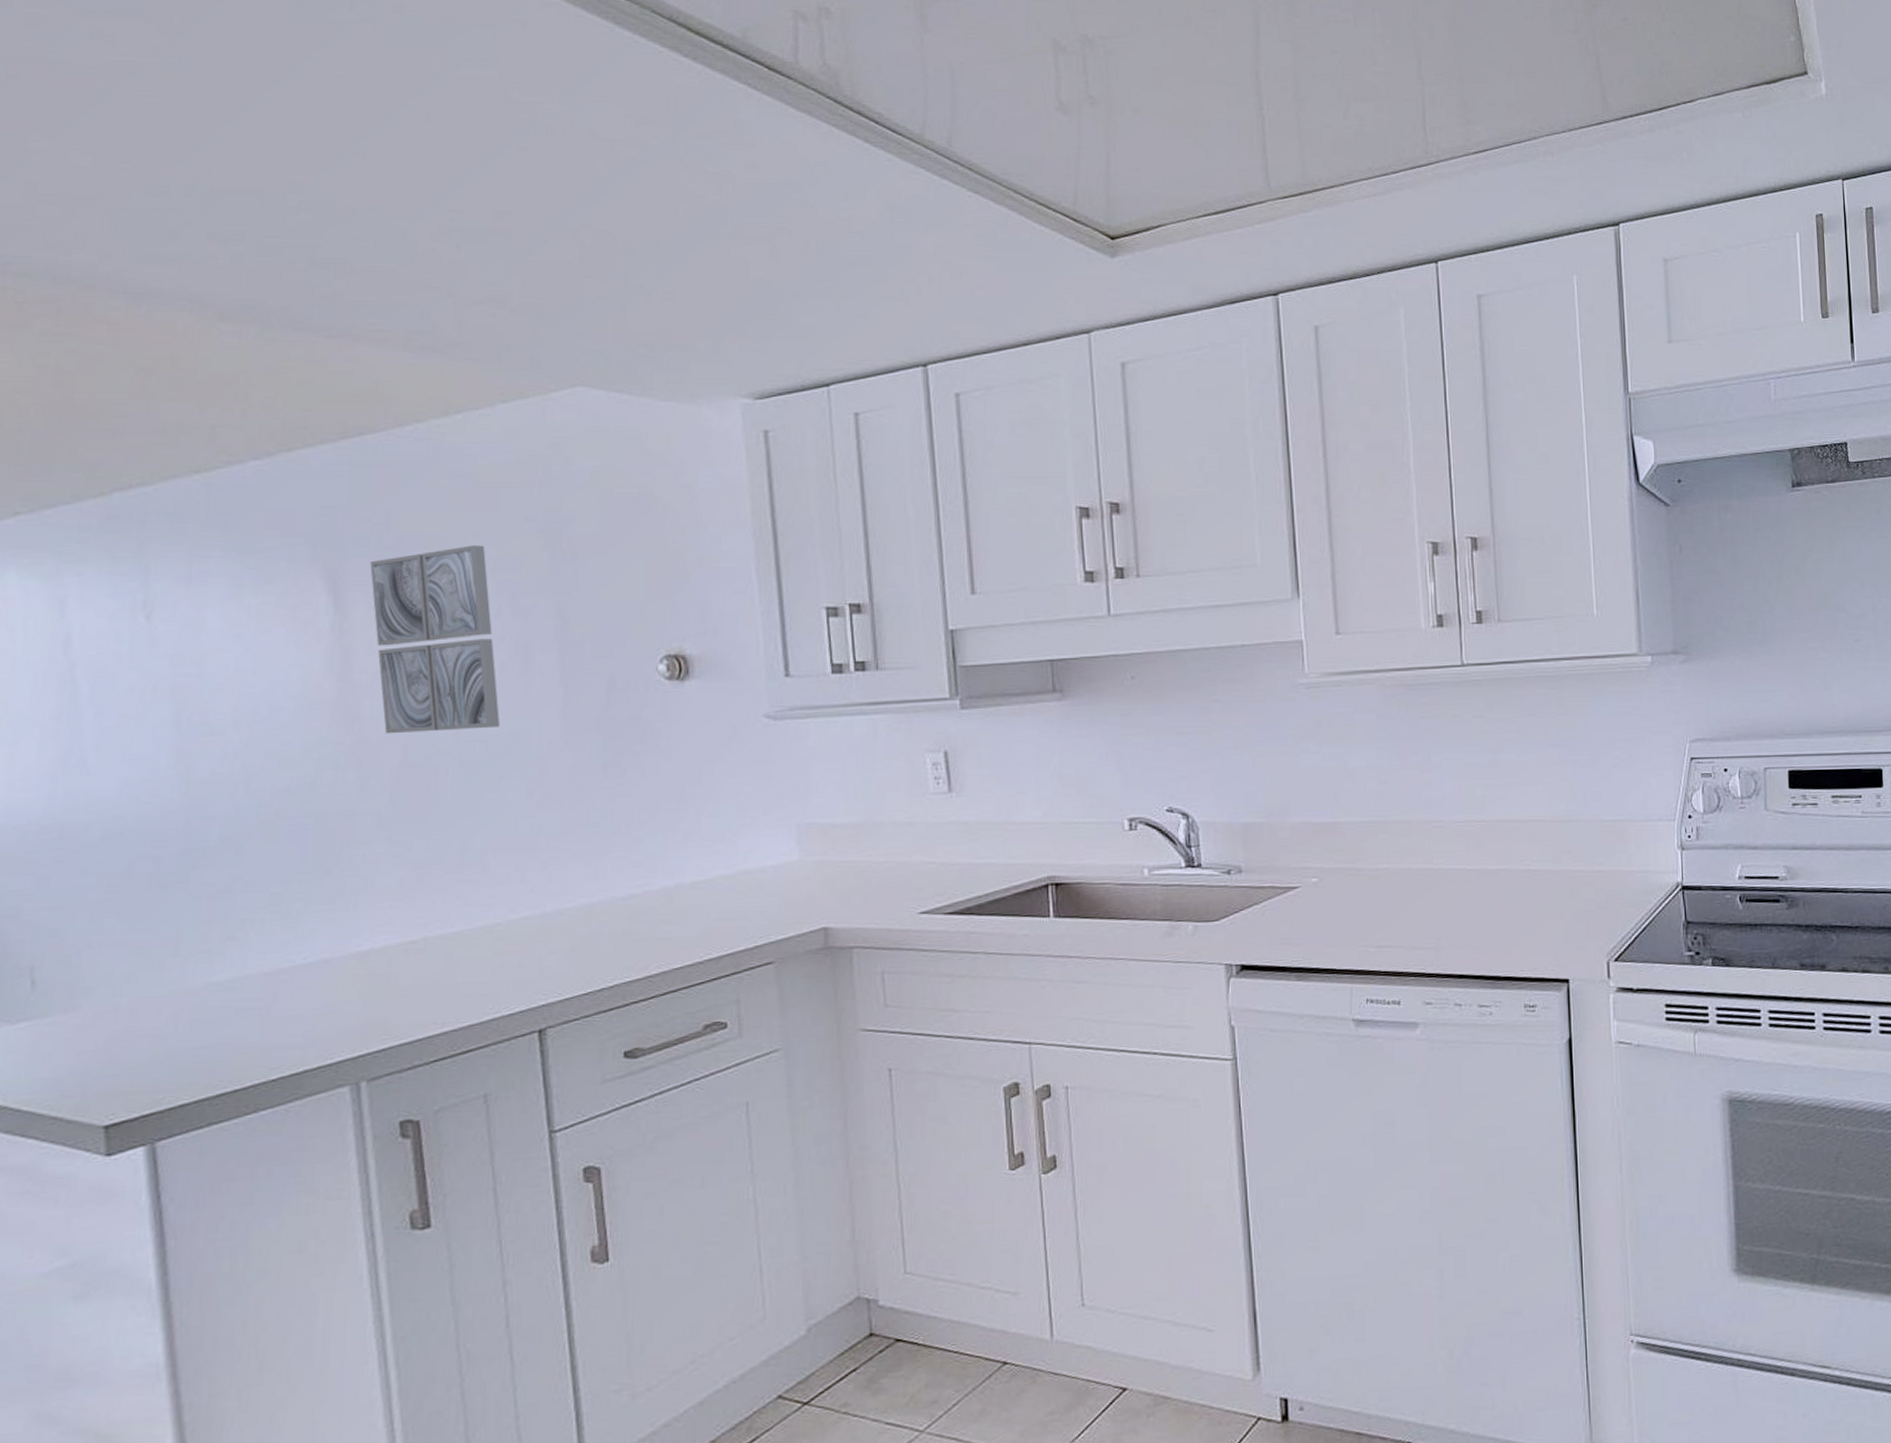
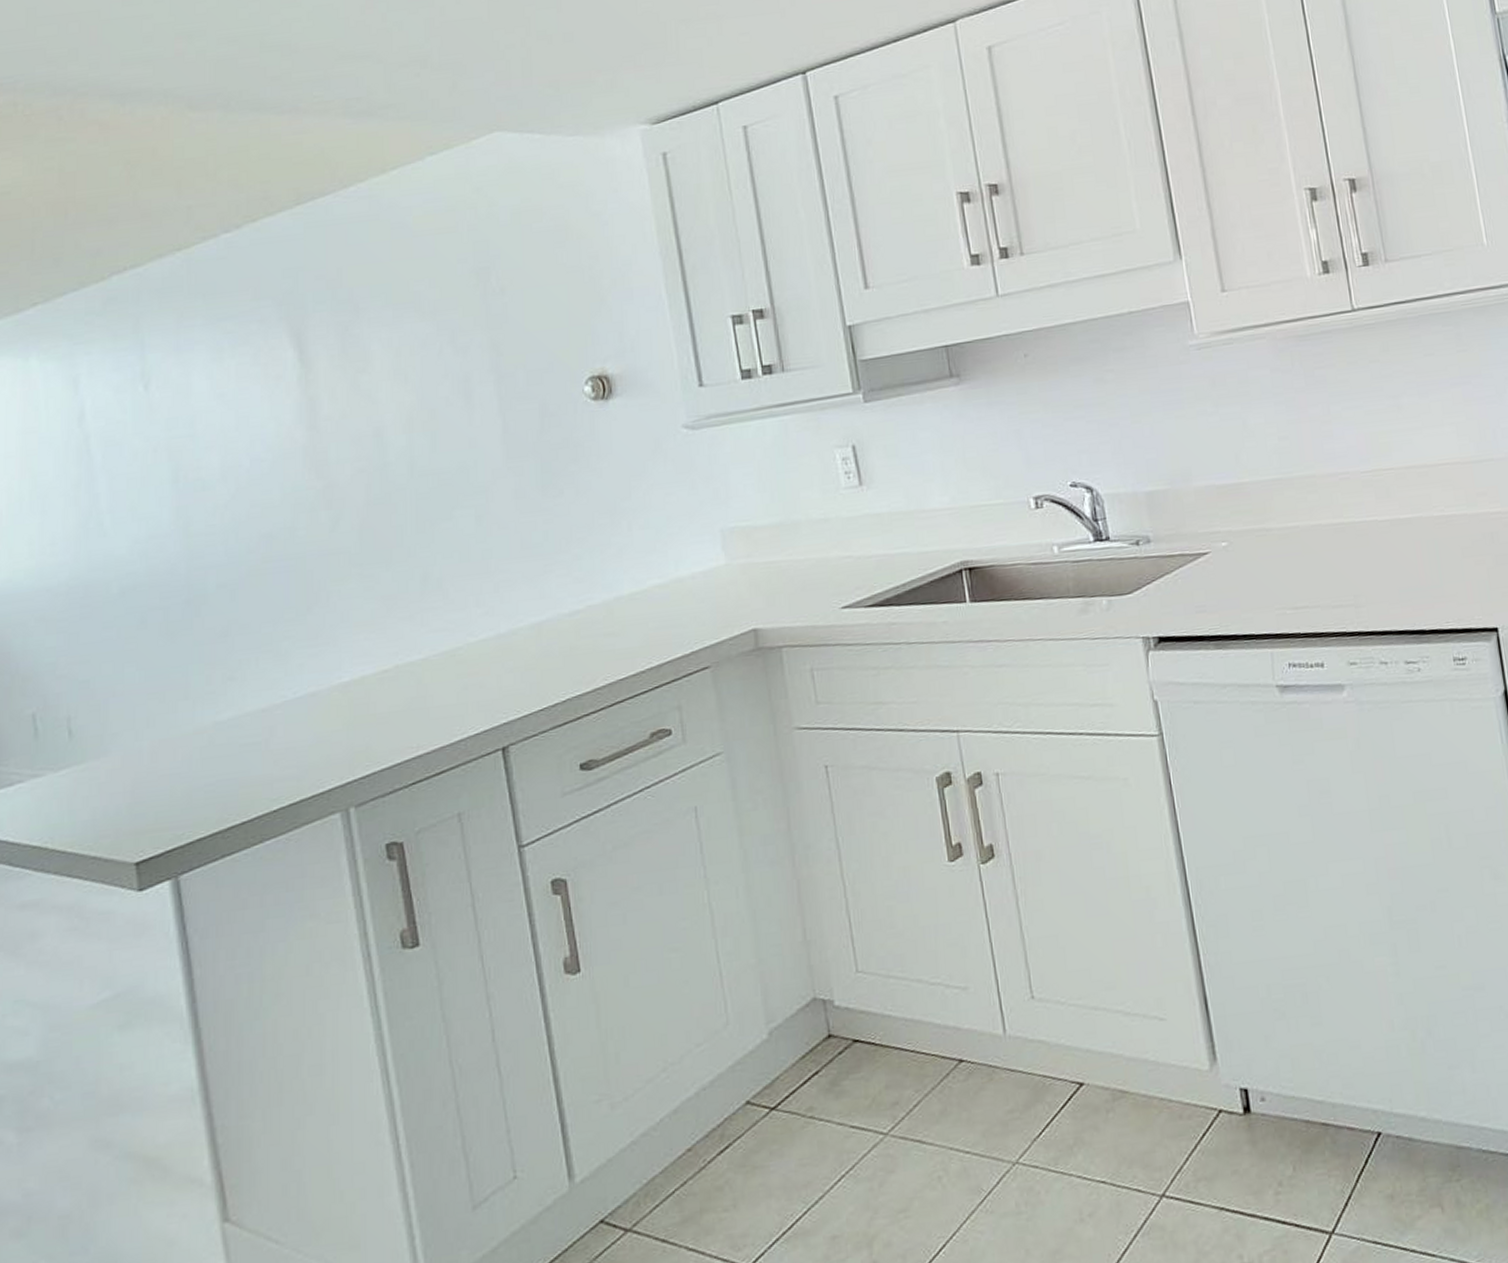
wall art: present [370,545,501,734] -> none [328,290,449,476]

